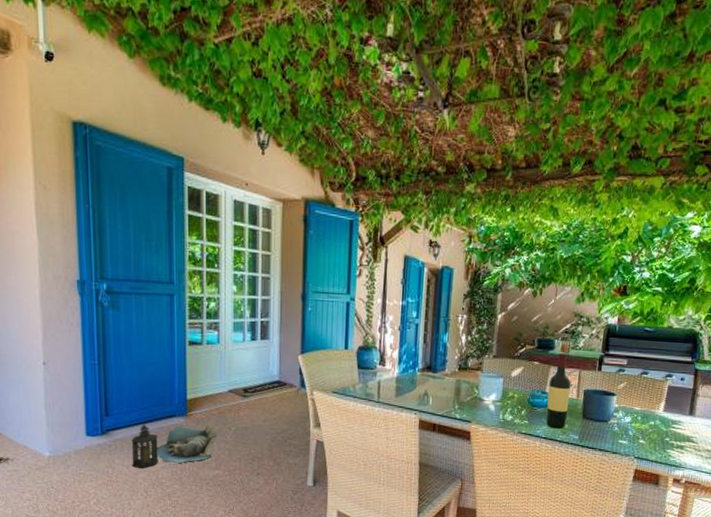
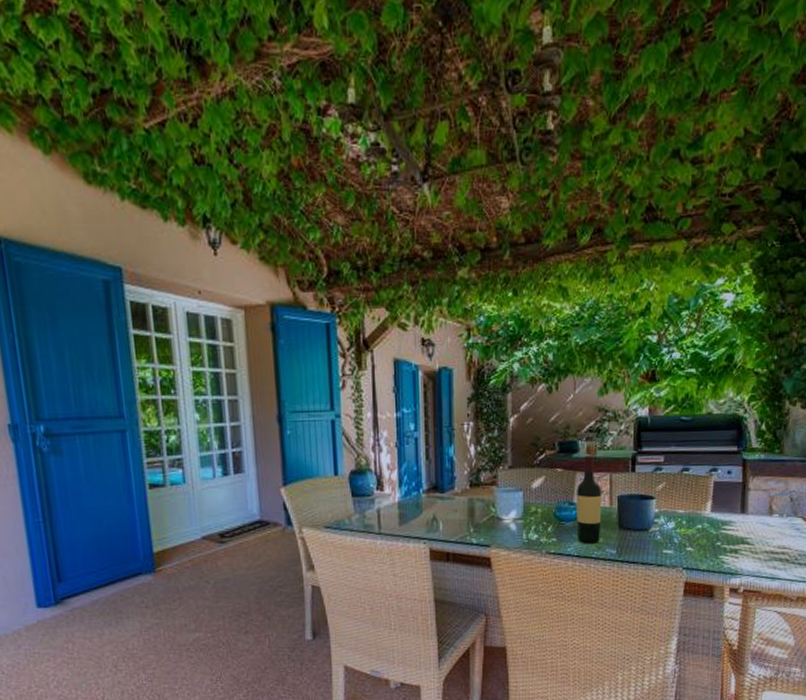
lantern: present [131,423,158,468] -> none [92,586,127,640]
cat: present [149,425,218,464] -> none [114,580,195,630]

